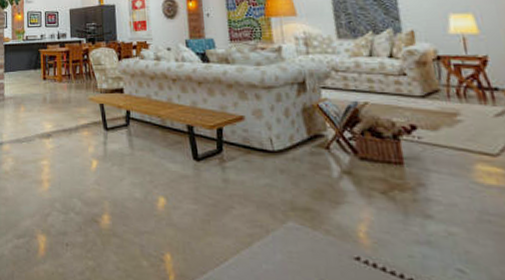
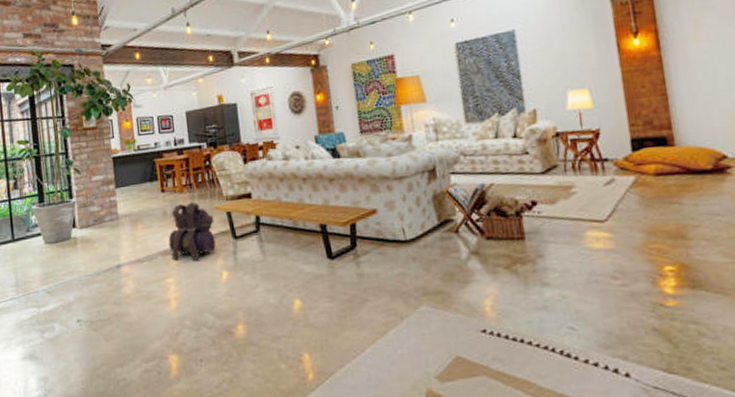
backpack: none [46,91,88,148] -> present [168,202,216,262]

